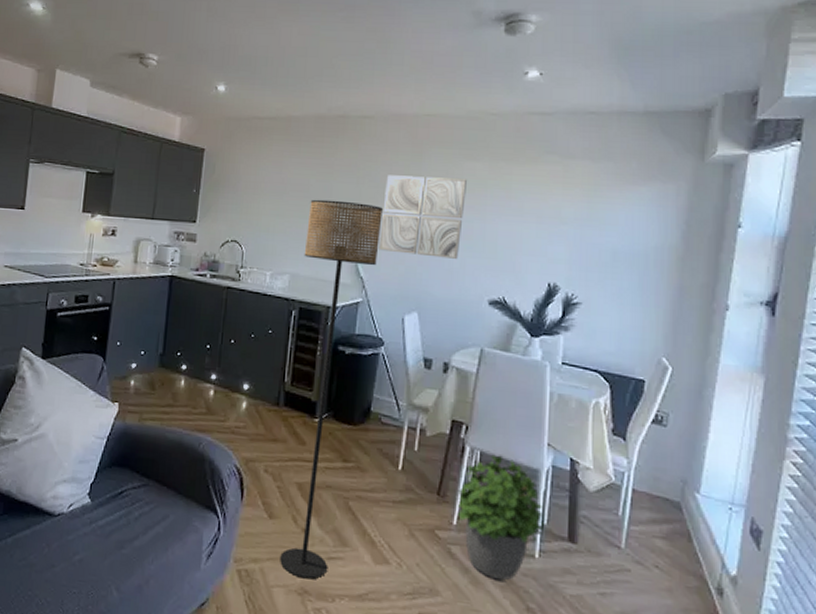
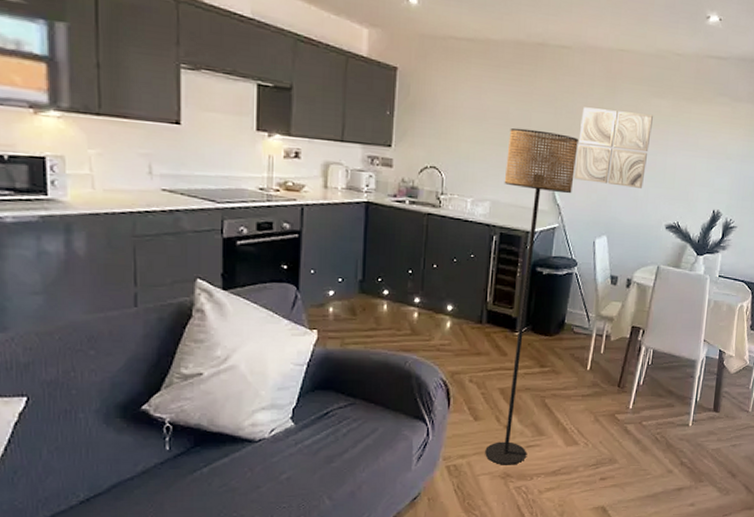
potted plant: present [457,454,545,581] -> none [633,351,698,446]

